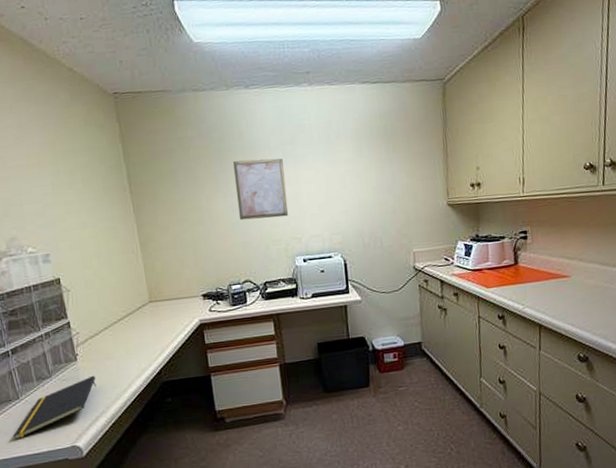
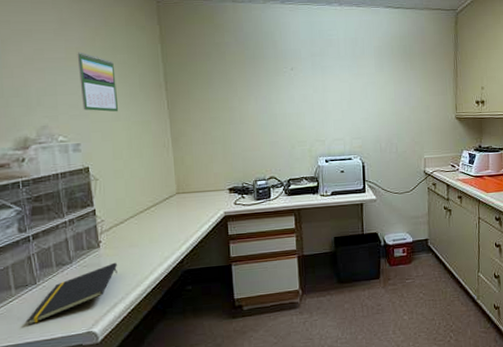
calendar: none [38,157,85,220] -> present [77,52,119,112]
wall art: present [233,158,288,221] -> none [266,67,314,122]

